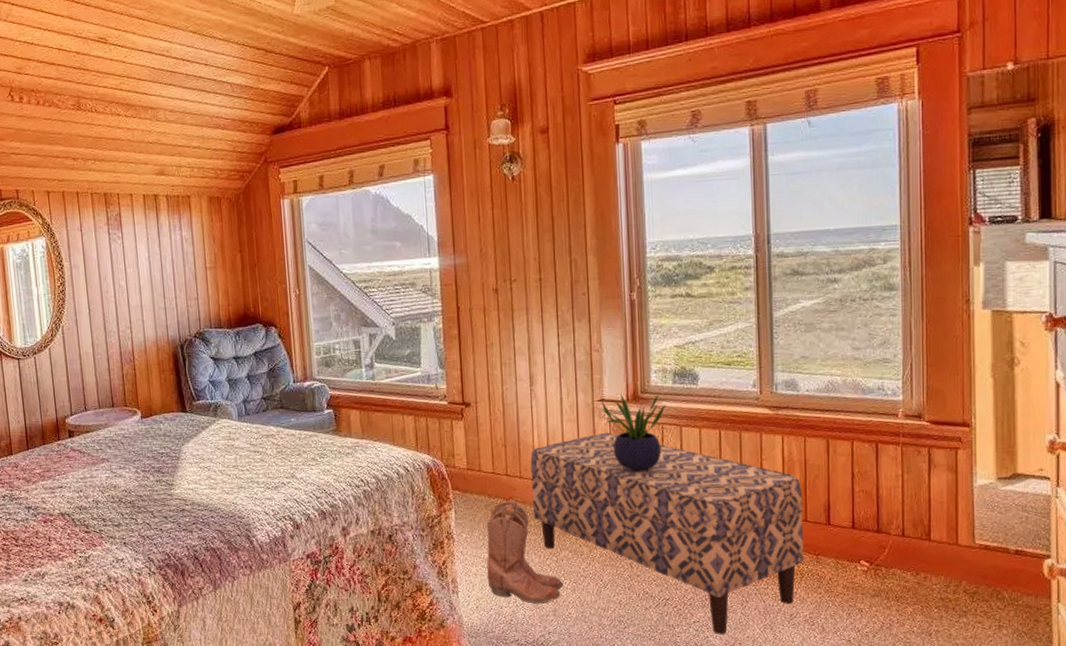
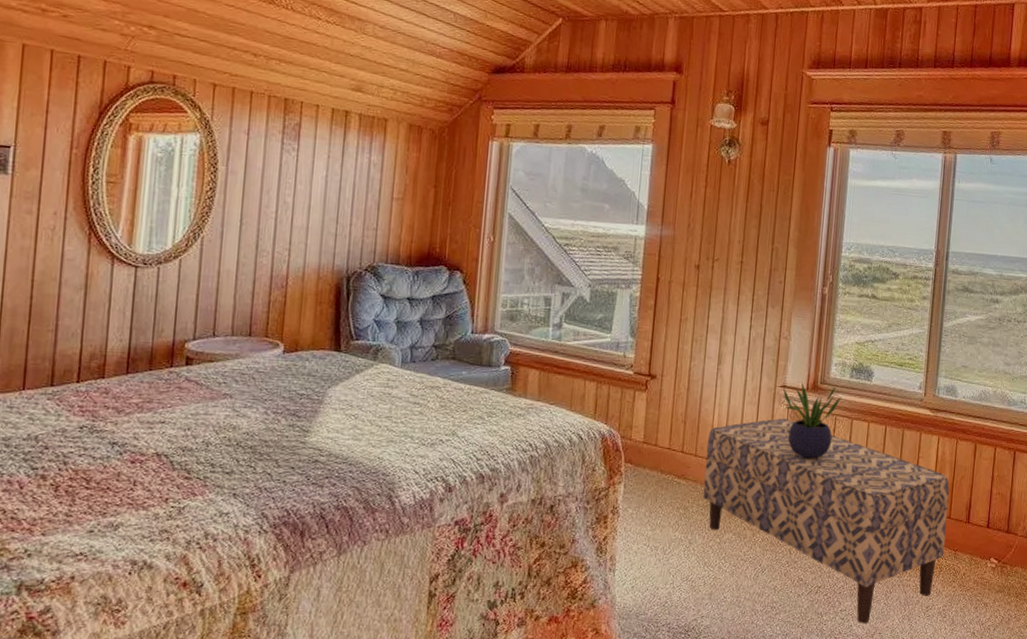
boots: present [486,499,564,603] -> none [647,477,724,585]

